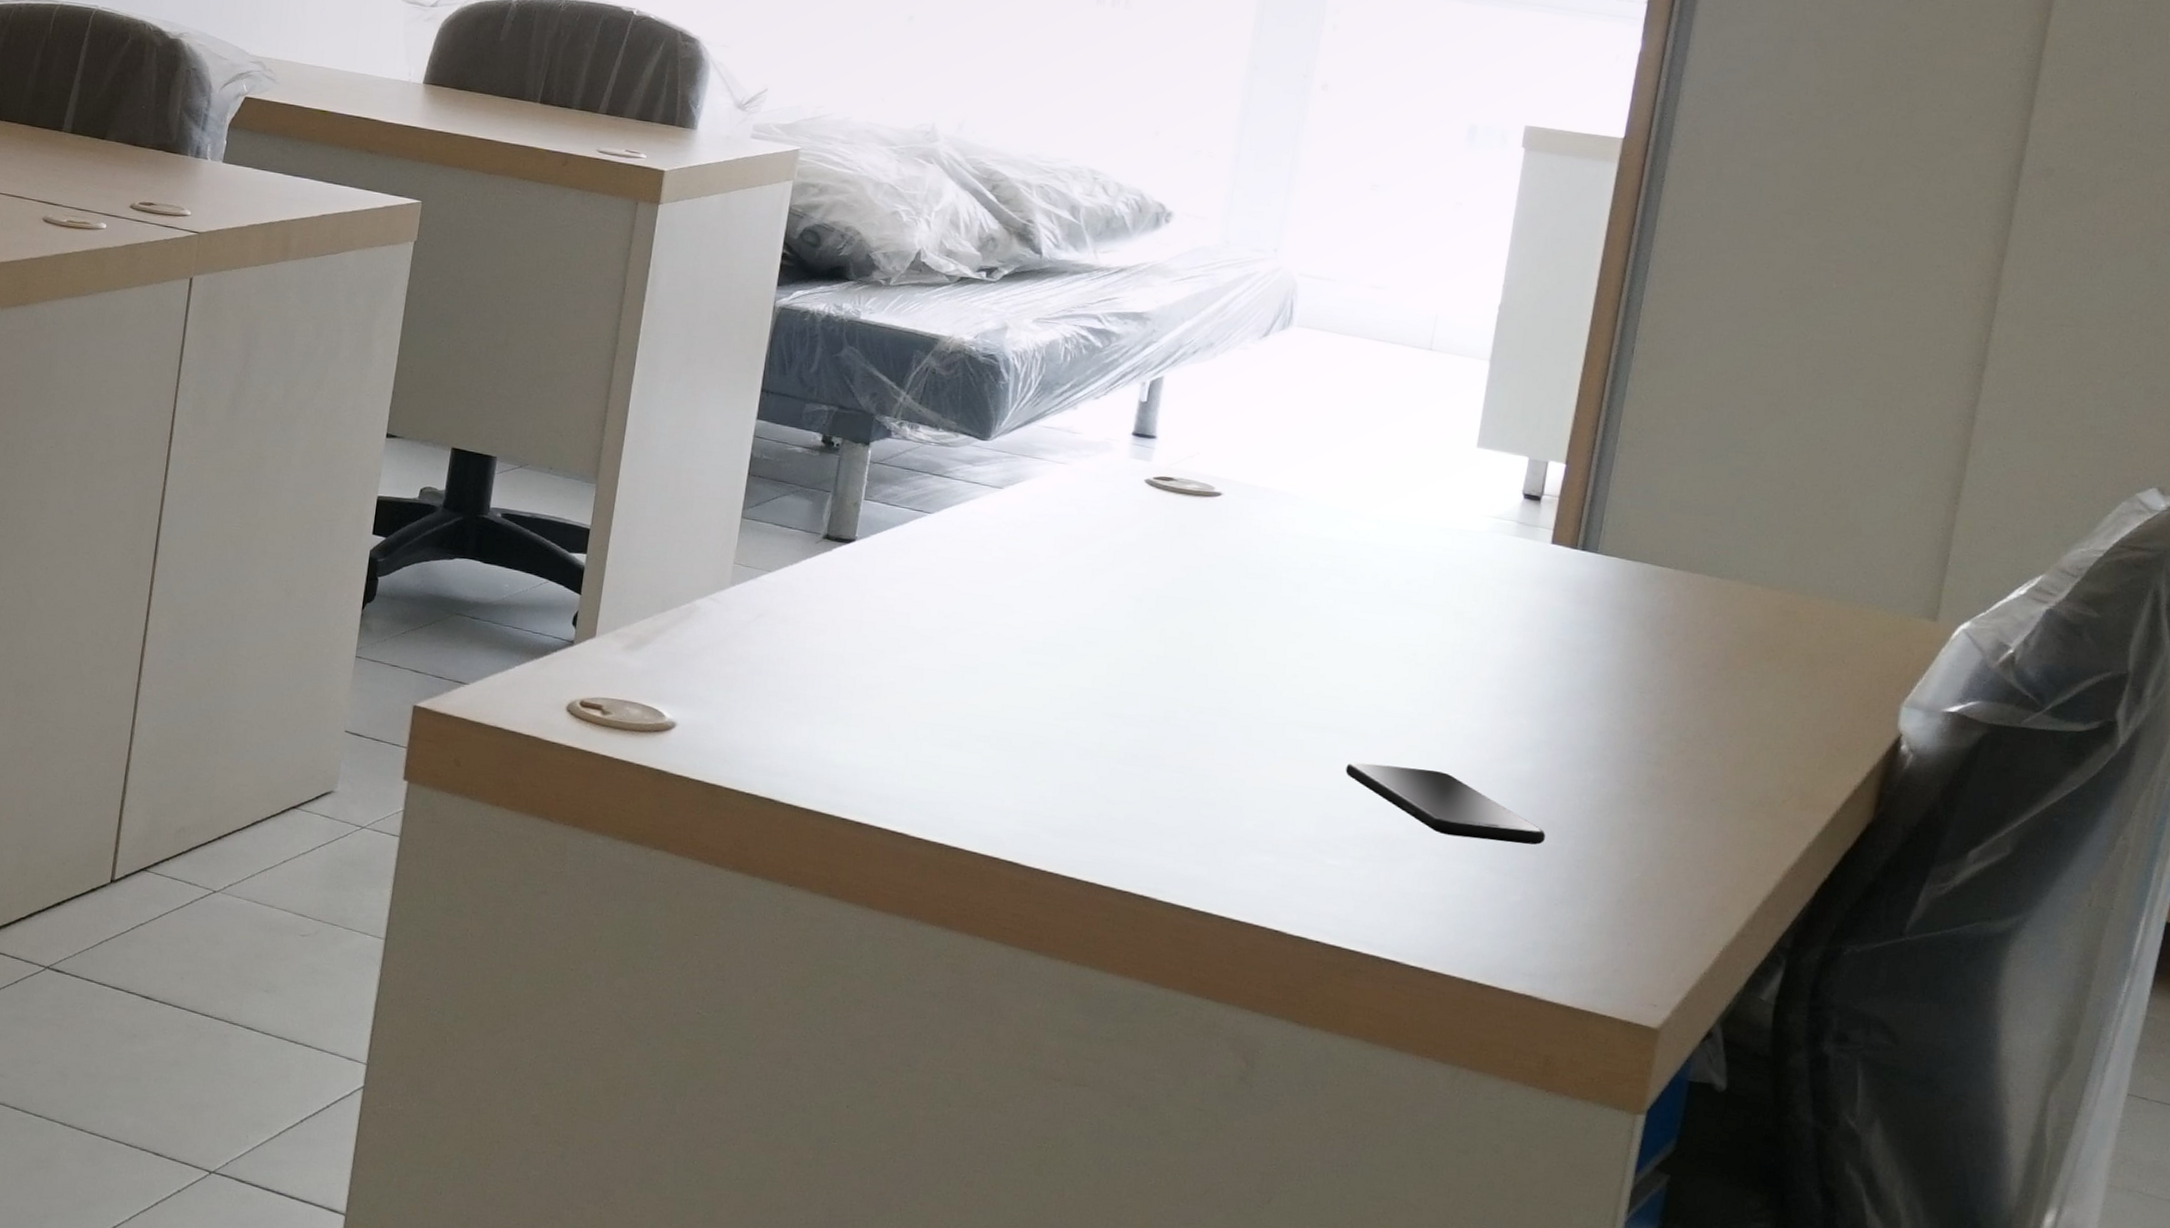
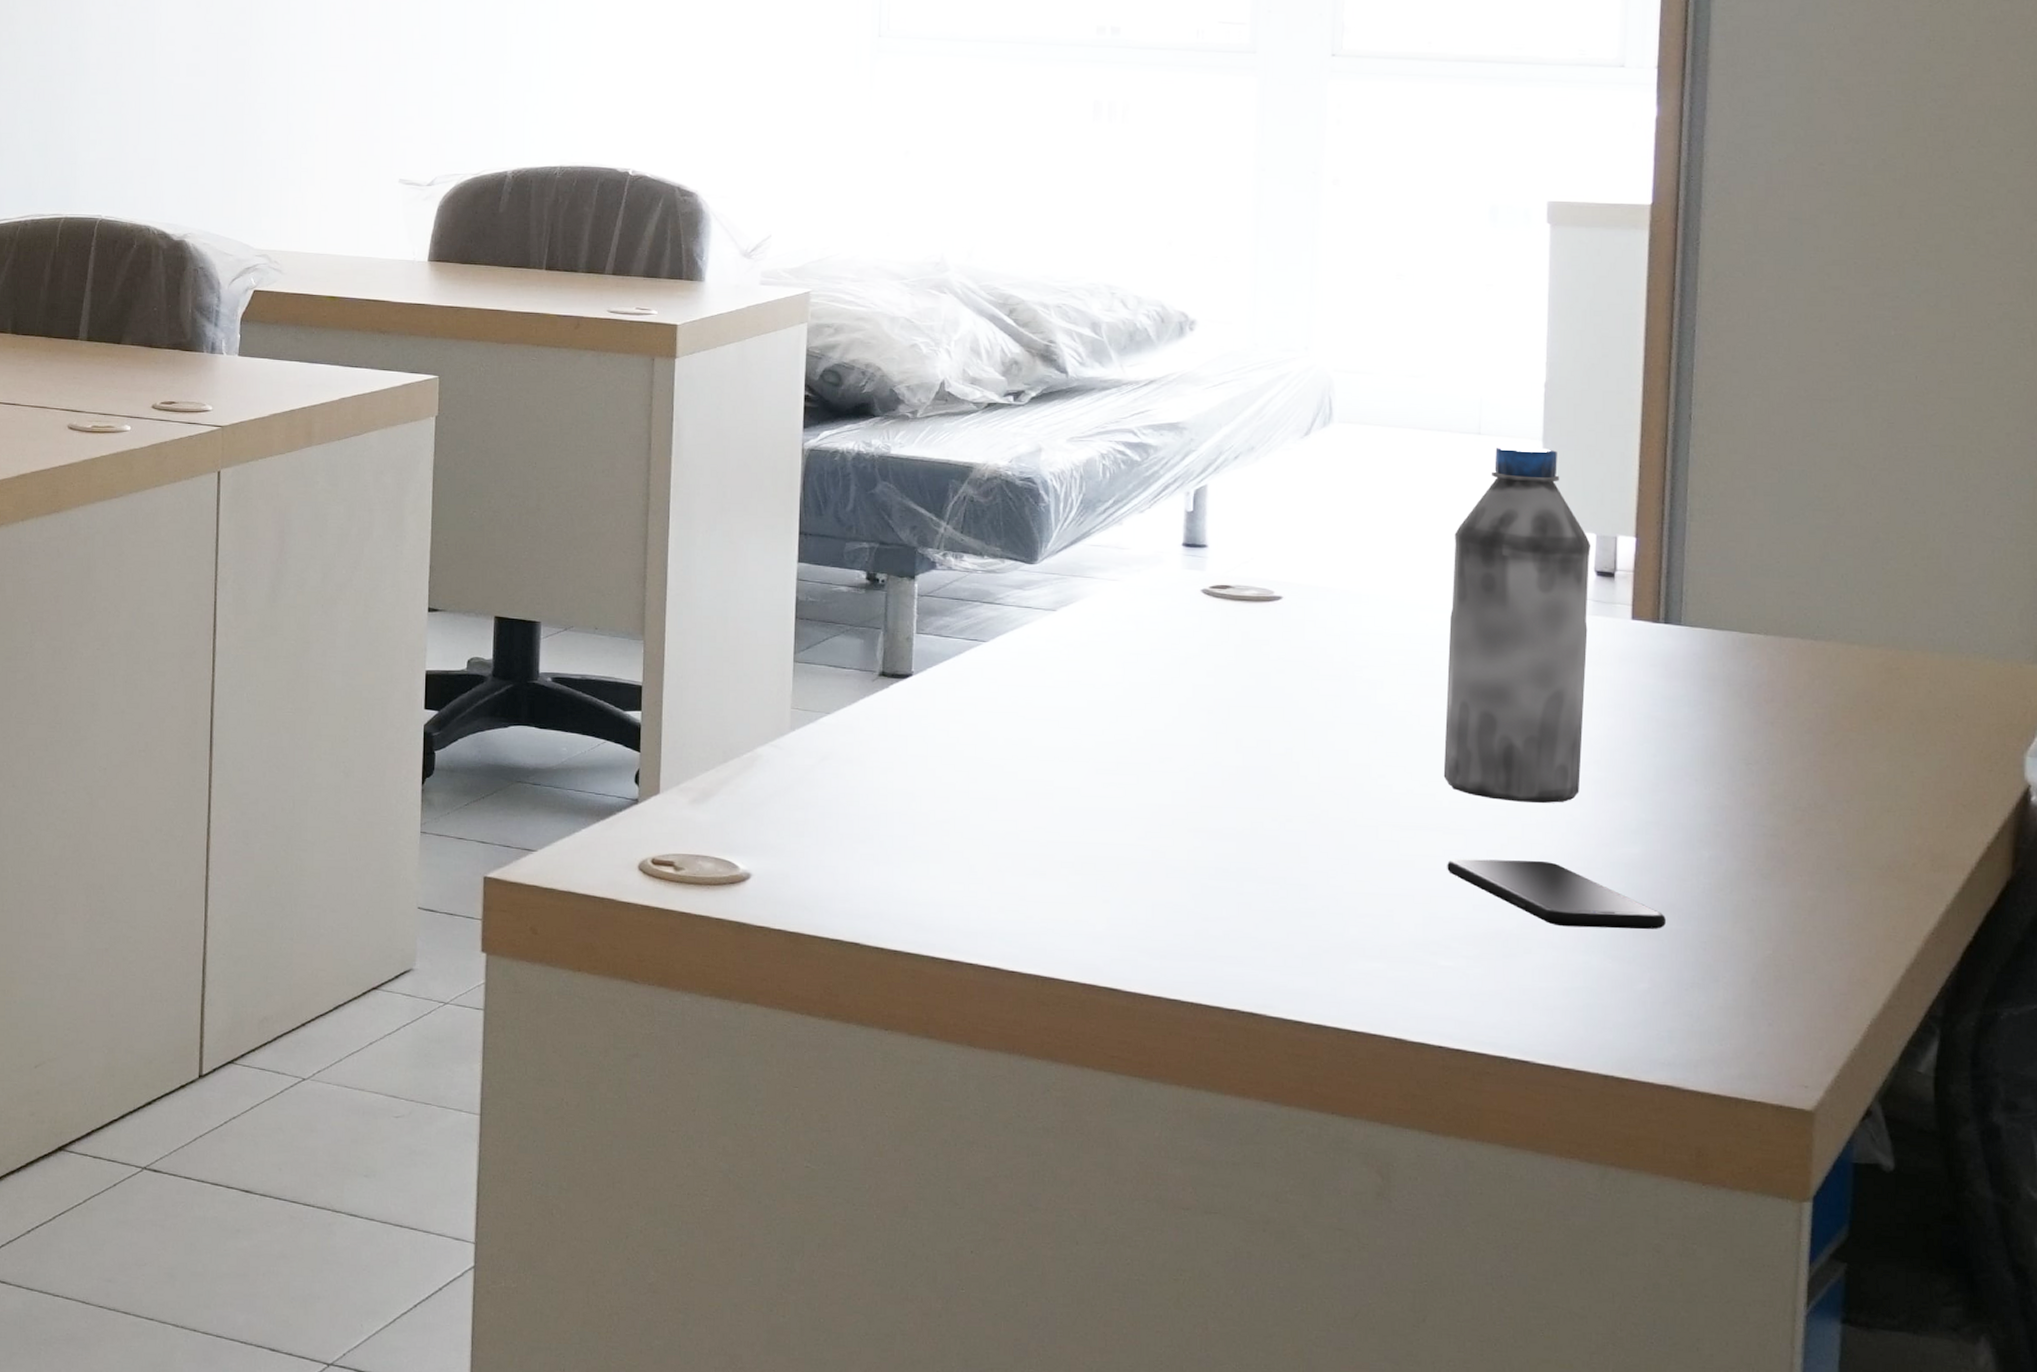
water bottle: none [1353,363,1522,716] -> present [1443,445,1590,803]

